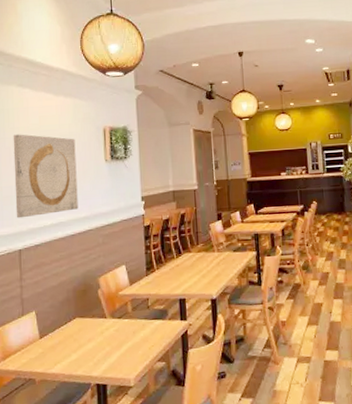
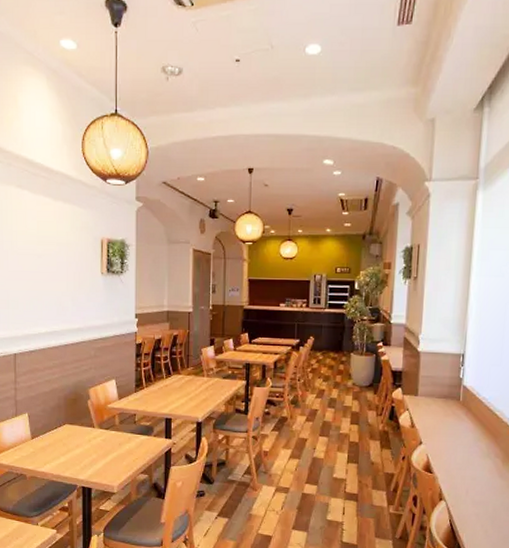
wall art: present [13,134,78,219] -> none [10,238,72,323]

